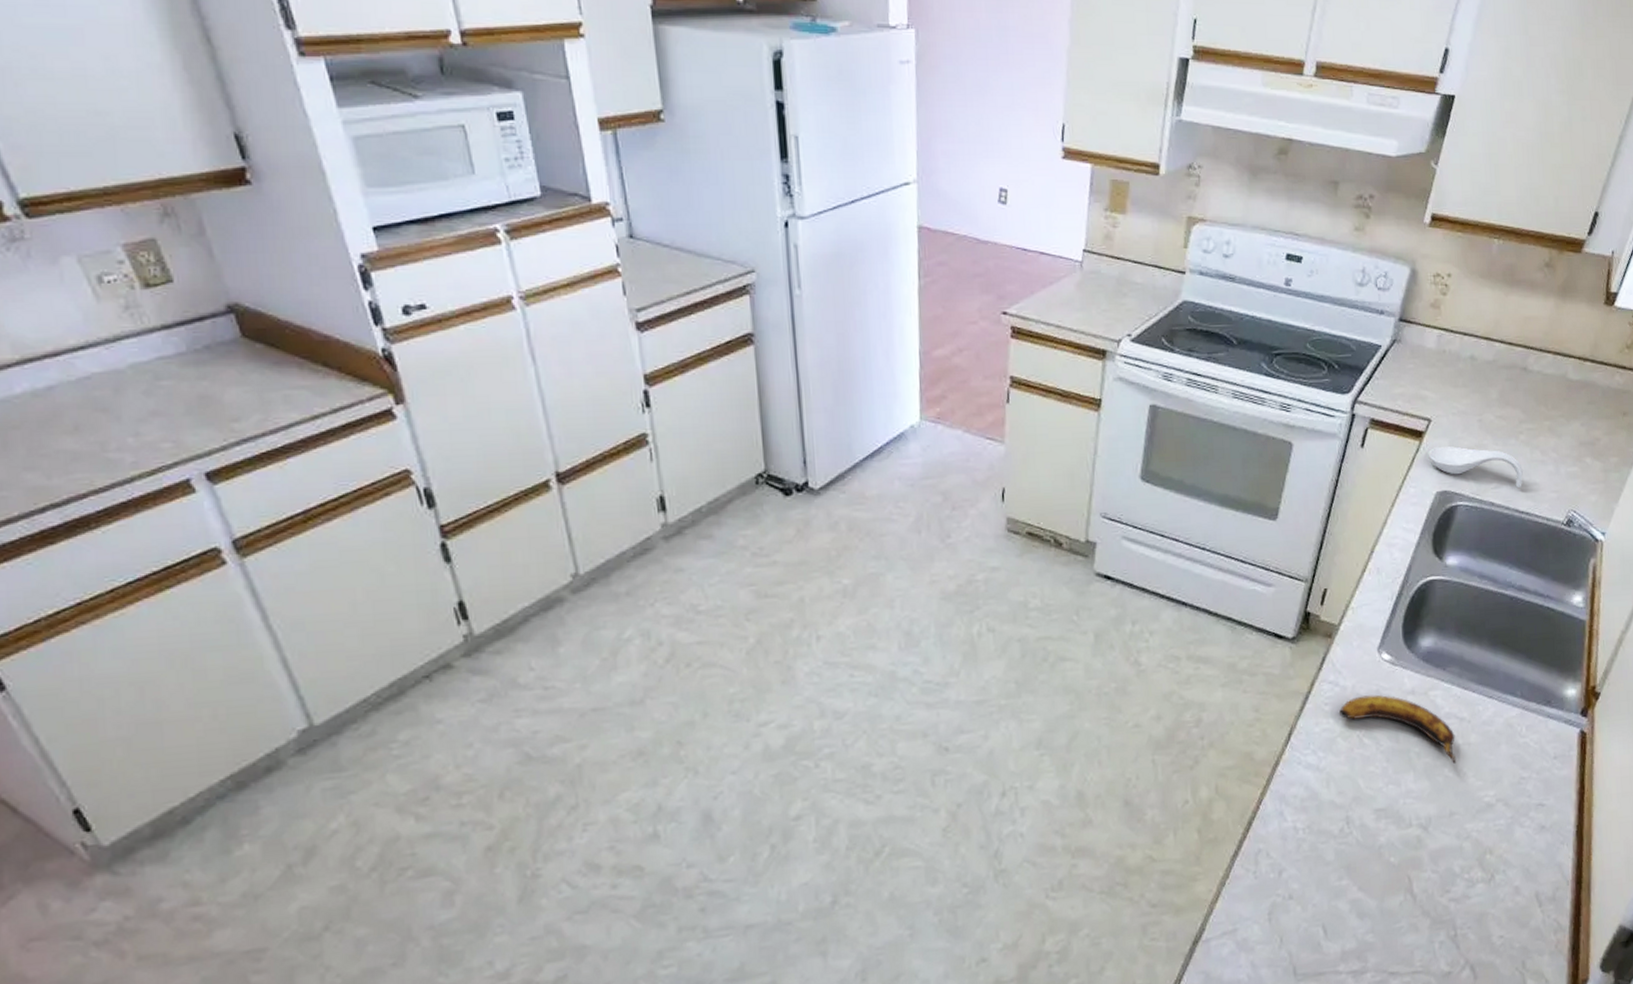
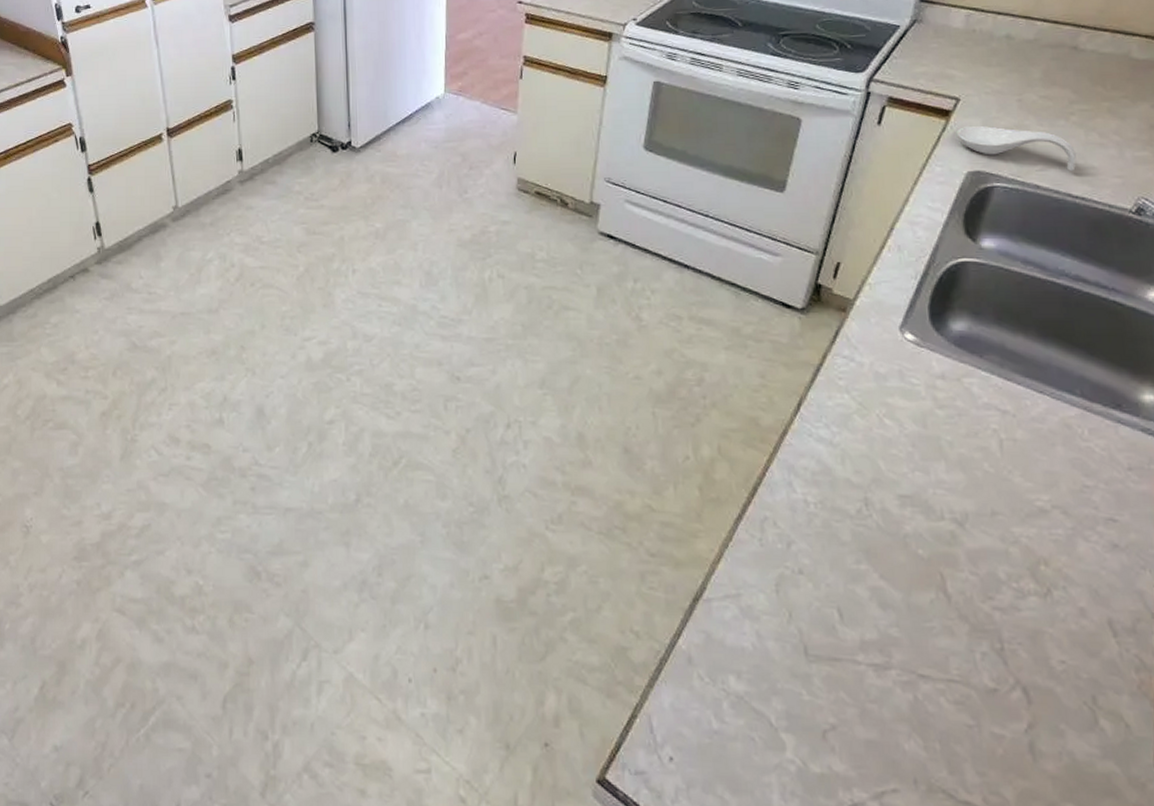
banana: present [1339,694,1457,763] -> none [856,374,1000,459]

